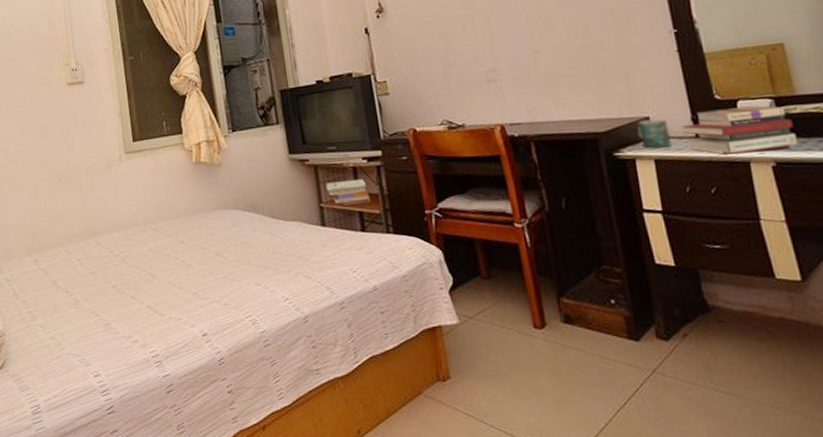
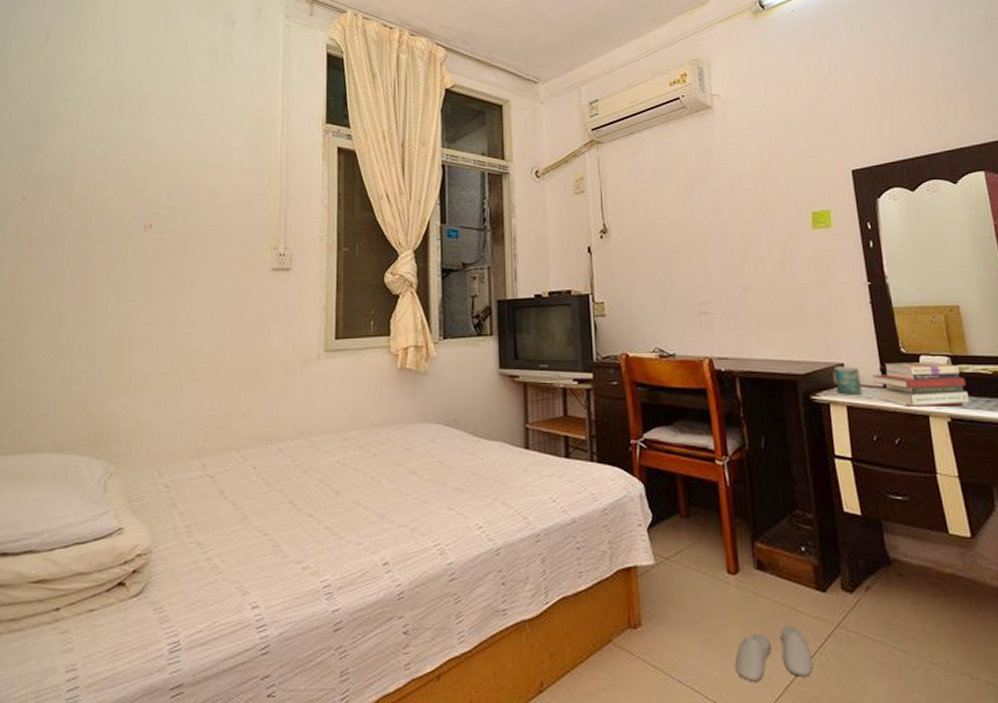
books: present [326,178,371,207] -> none [534,401,578,430]
slippers: none [547,374,629,425] -> present [735,627,814,682]

